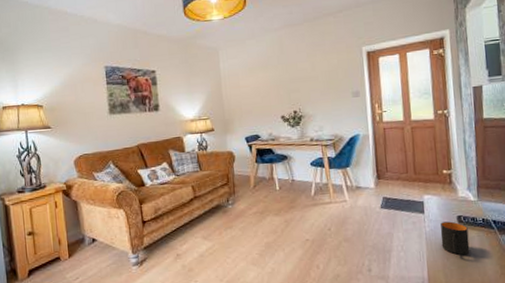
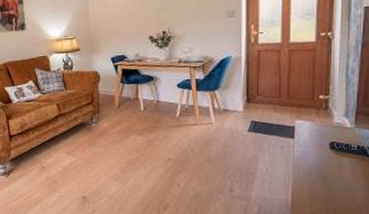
mug: present [440,221,470,256] -> none [309,147,340,181]

